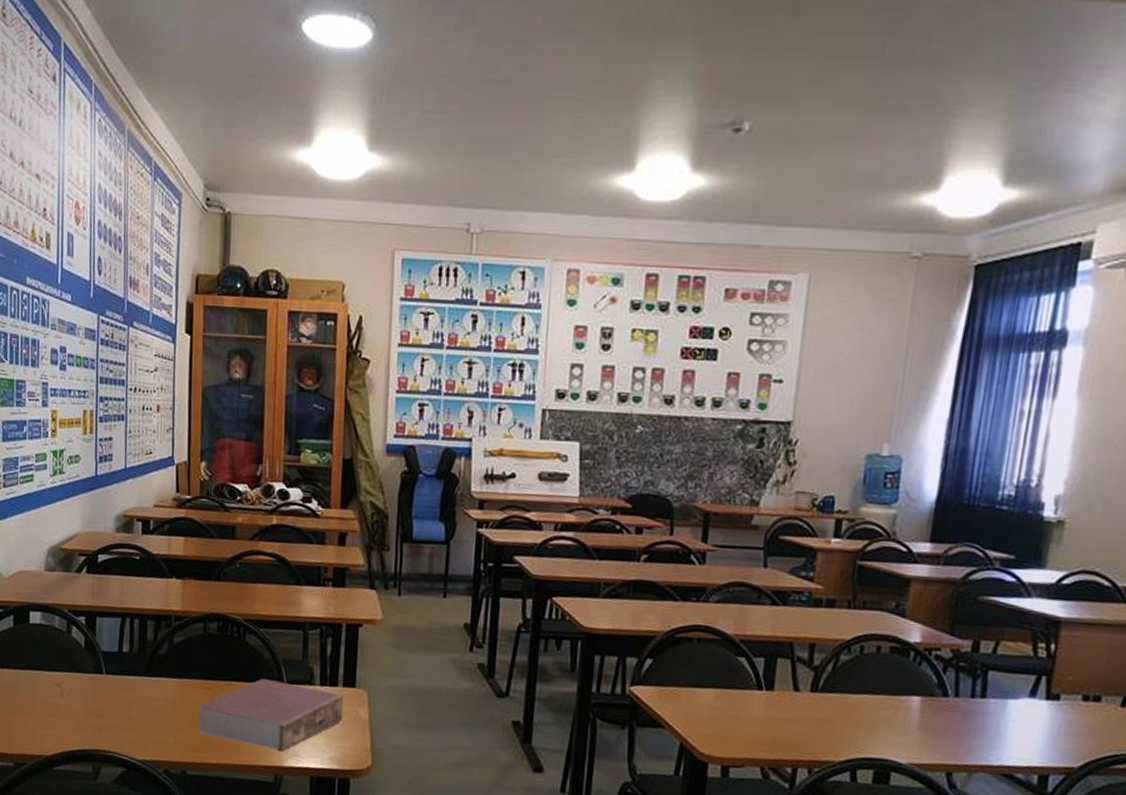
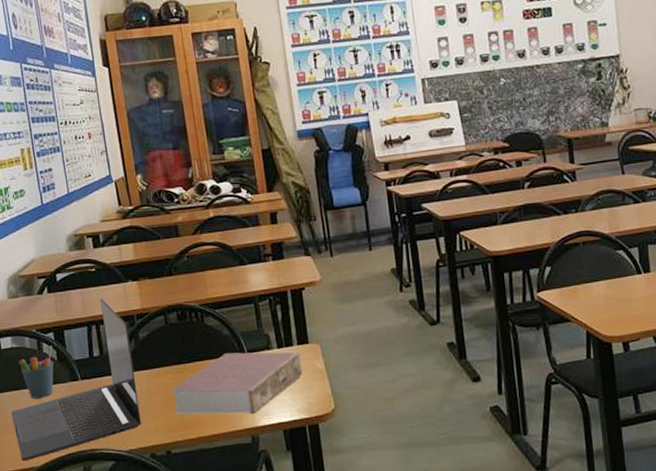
laptop: none [28,591,164,747] -> present [11,299,142,461]
pen holder: none [44,631,82,684] -> present [18,346,54,399]

